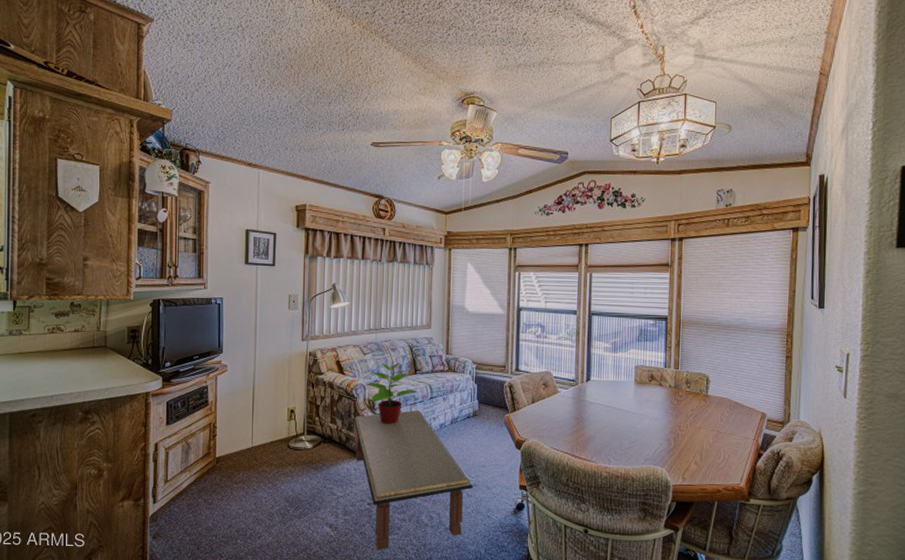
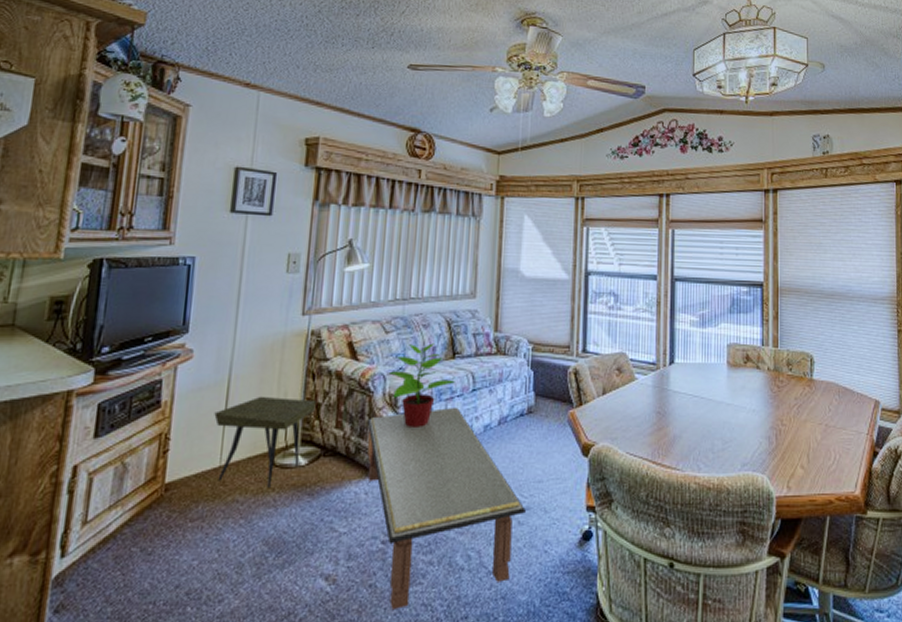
side table: none [245,399,316,464] -> present [214,396,316,489]

